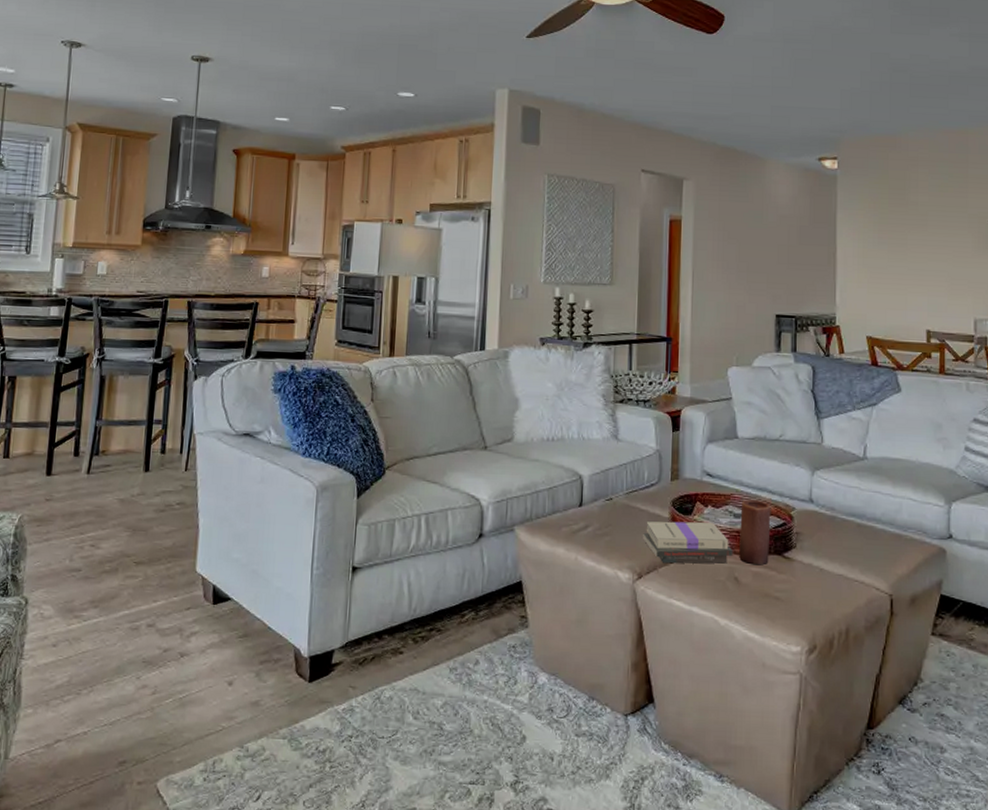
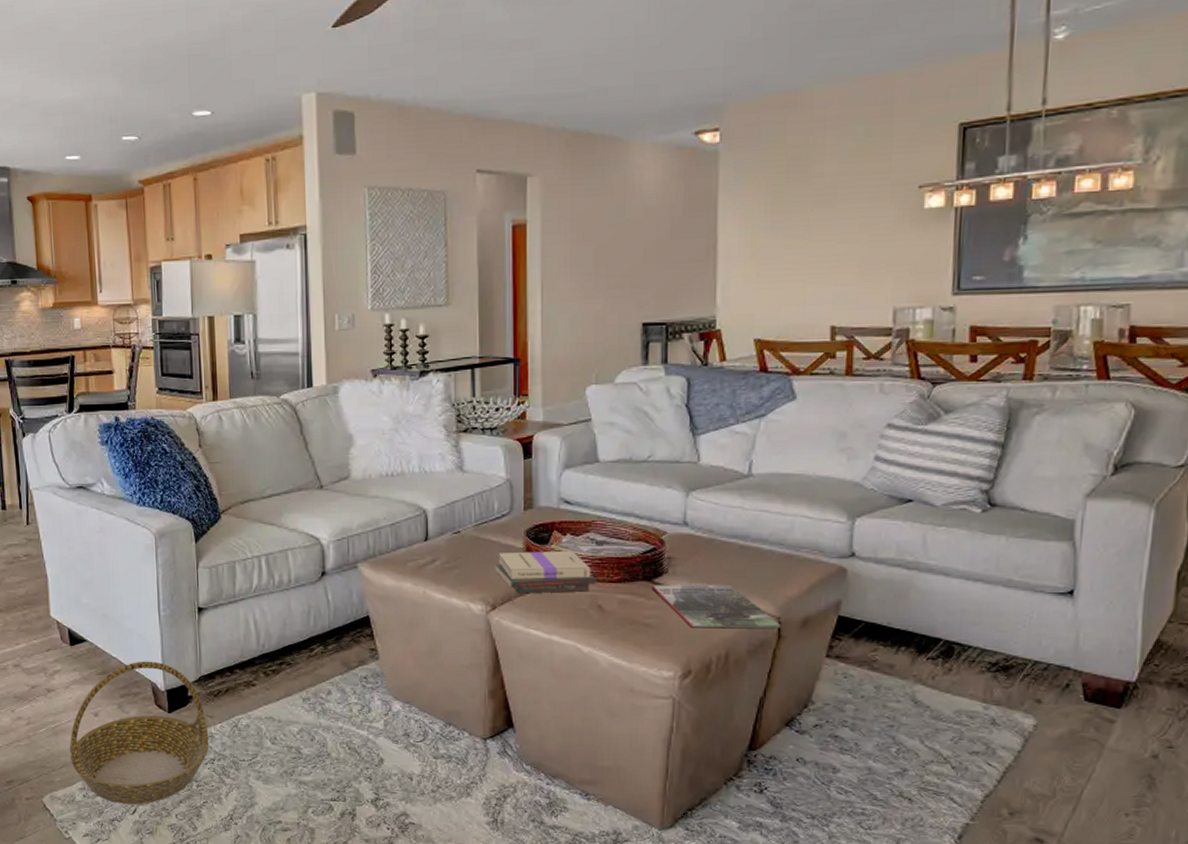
basket: none [195,623,349,790] -> present [69,661,209,805]
candle: present [739,500,771,565] -> none [603,526,639,592]
magazine: none [782,558,894,605] -> present [651,584,782,629]

